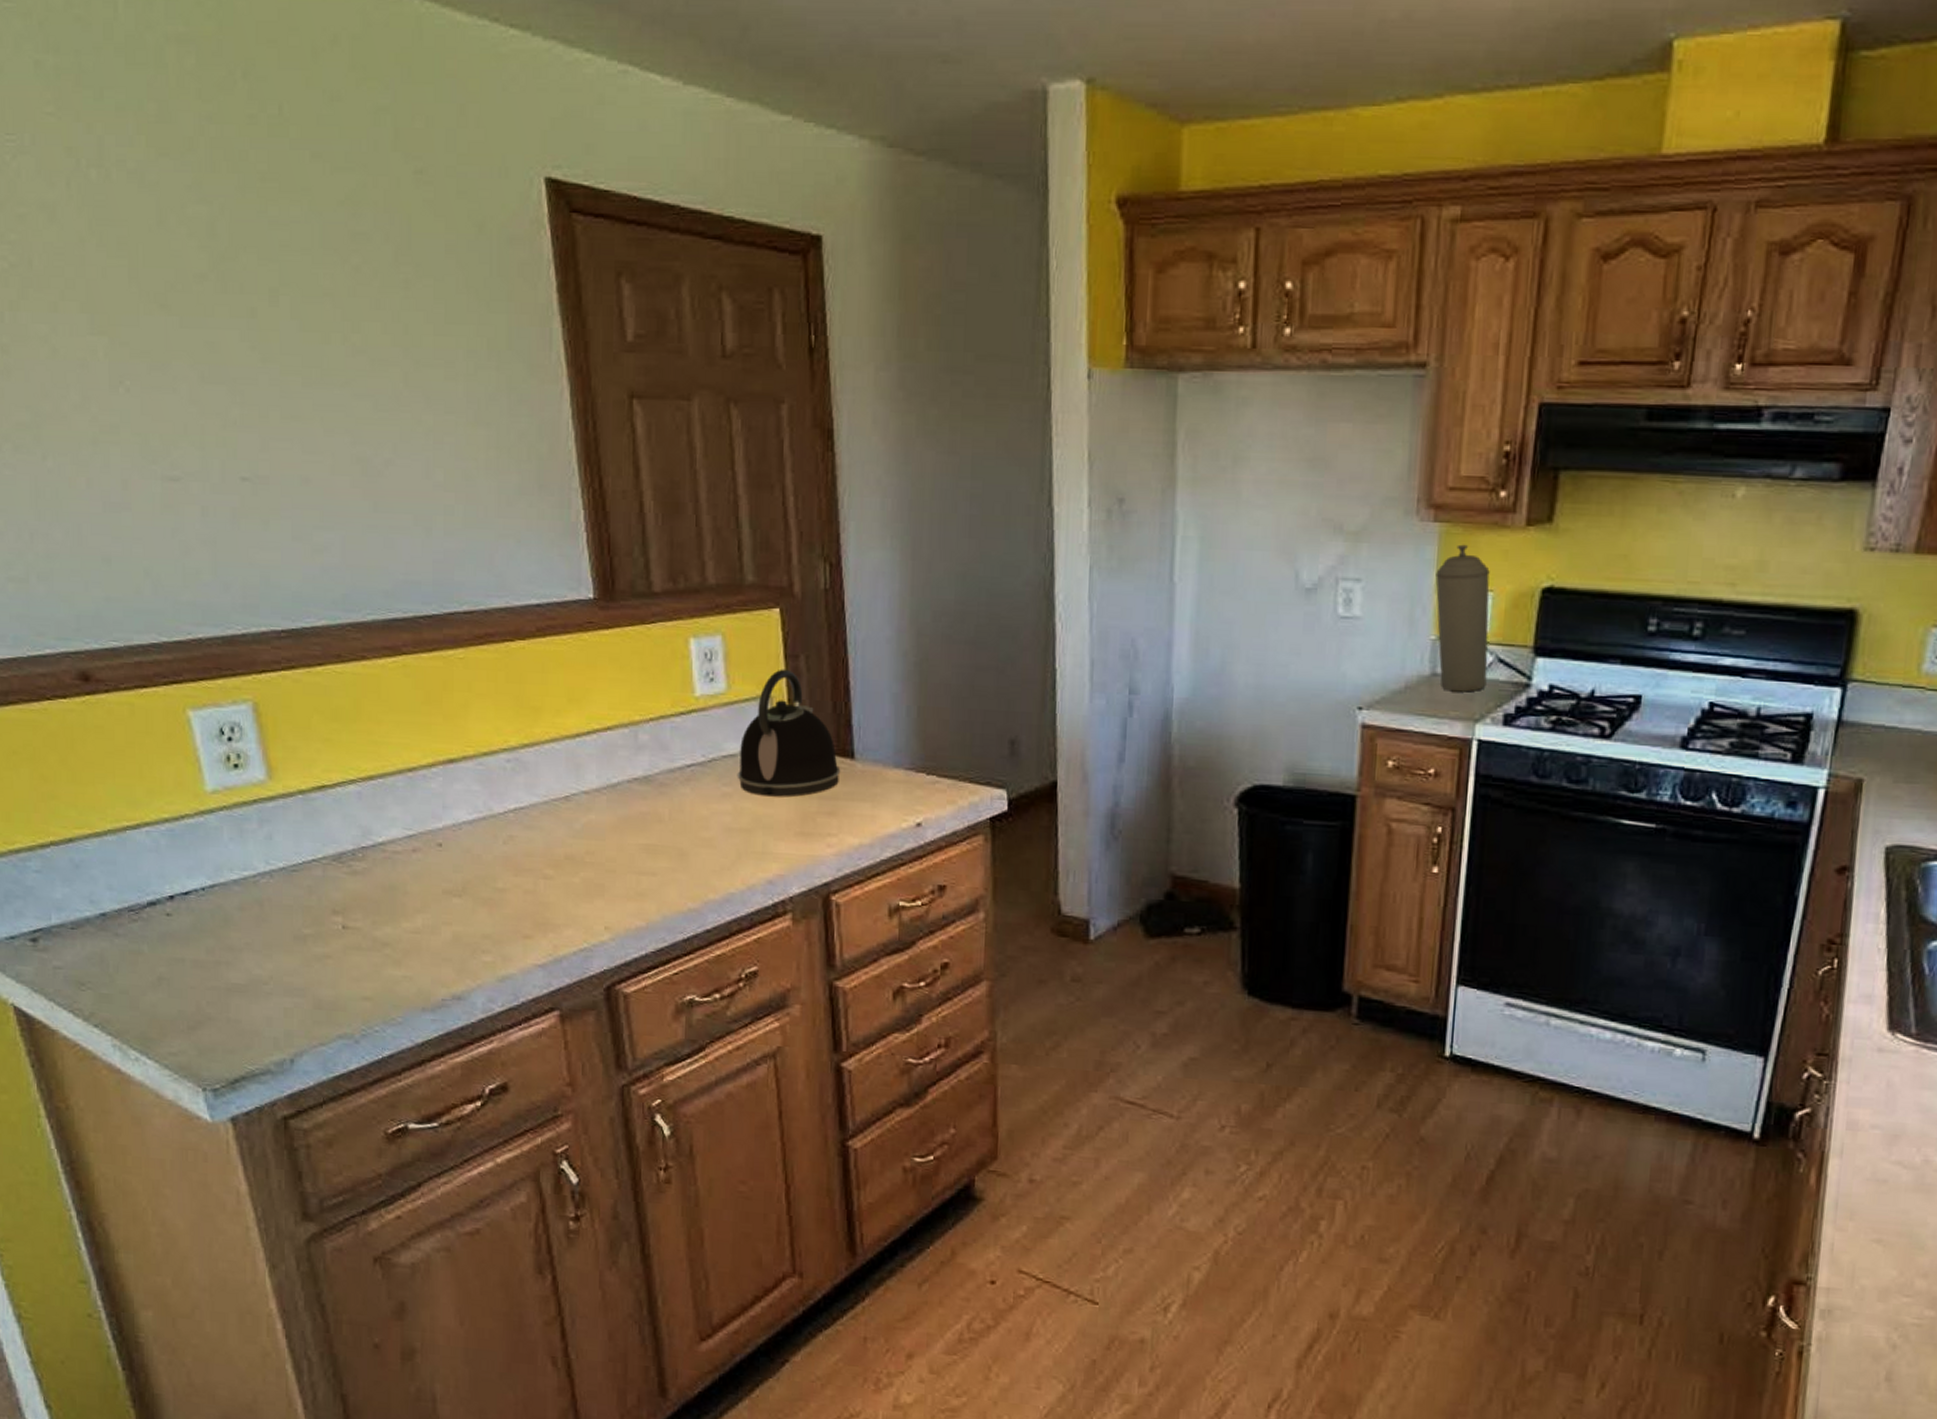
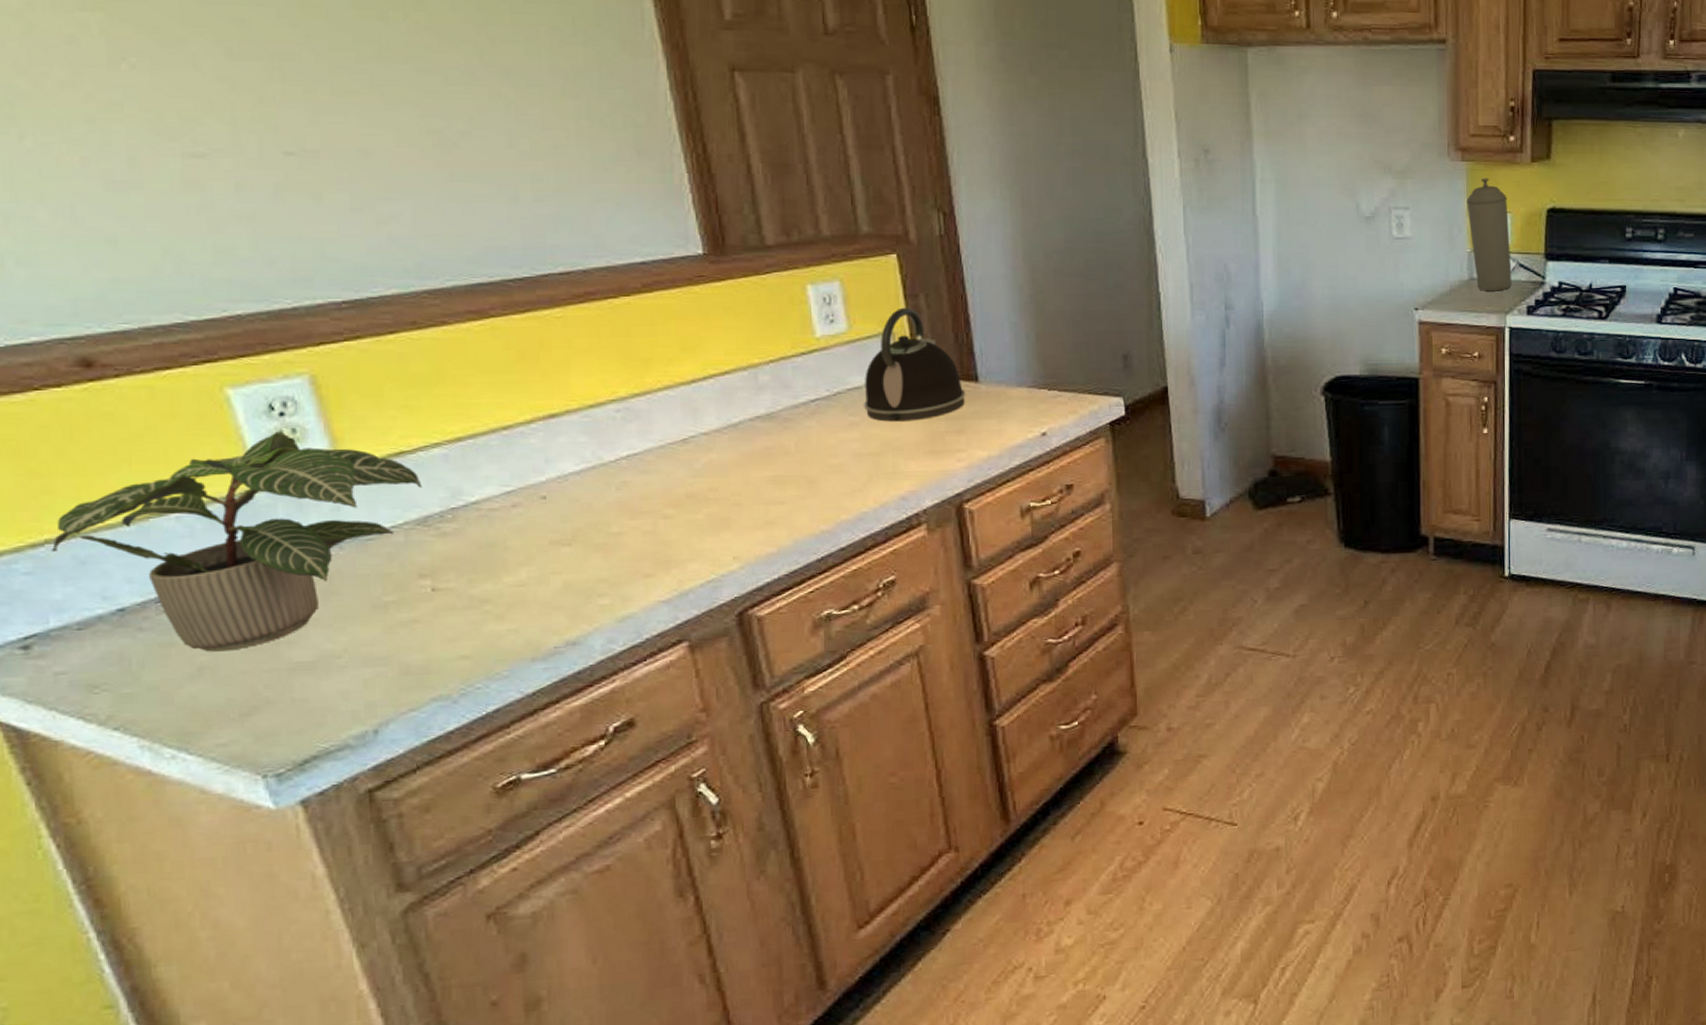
potted plant: none [54,756,339,965] -> present [50,431,423,652]

